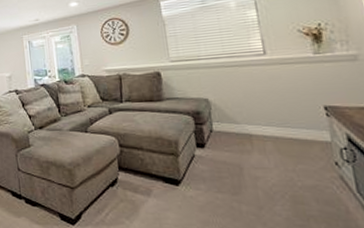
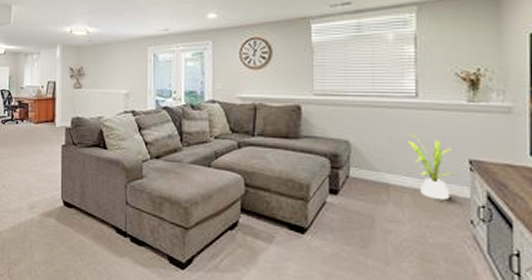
house plant: none [259,87,316,146] -> present [405,133,458,201]

